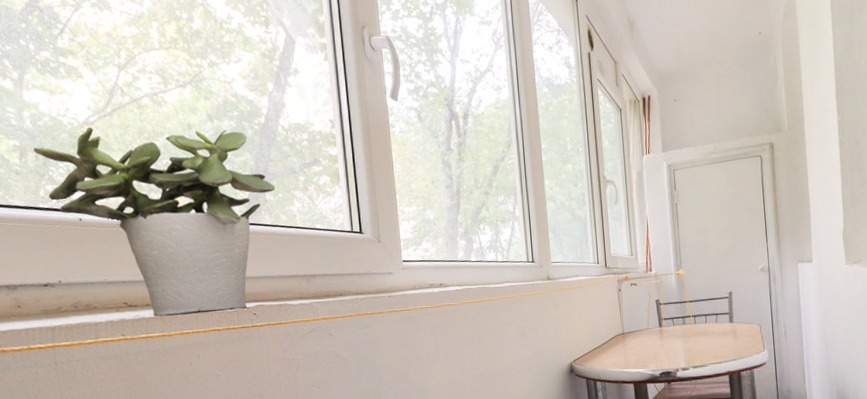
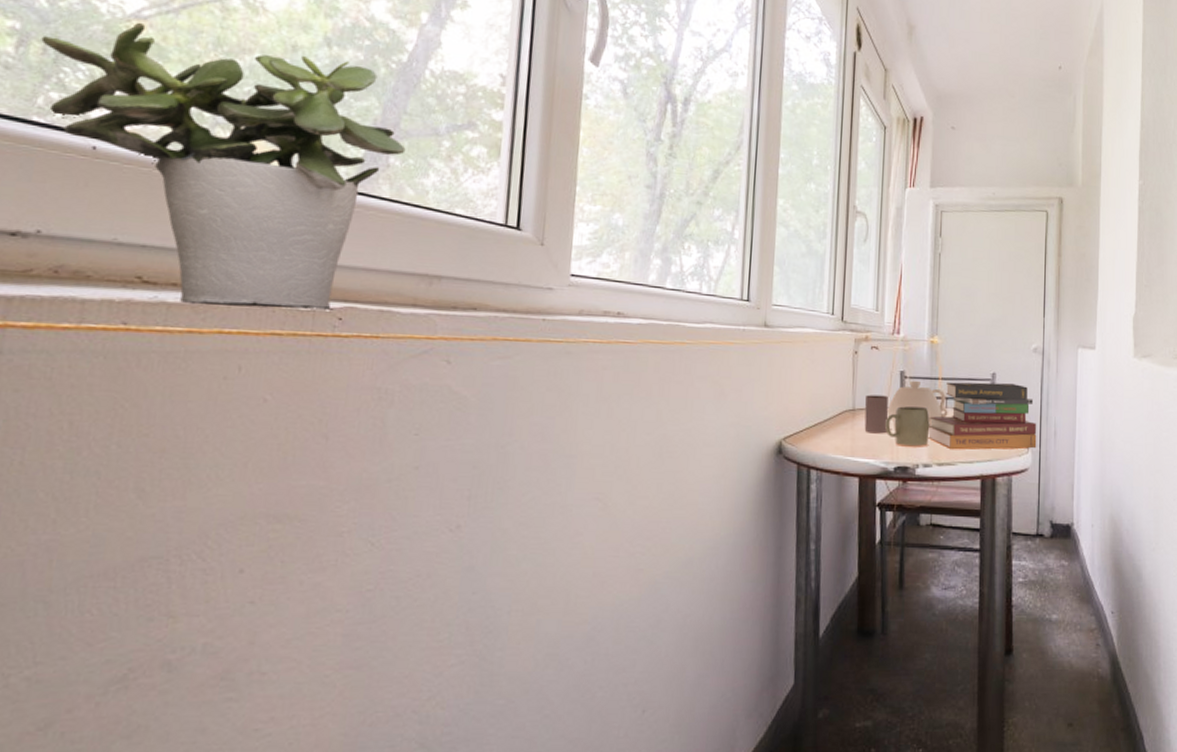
cup: none [631,320,651,350] -> present [864,394,889,434]
teapot: none [649,306,697,340] -> present [887,381,948,426]
mug: none [649,325,685,357] -> present [885,406,930,447]
books: none [682,298,771,355] -> present [928,382,1037,450]

